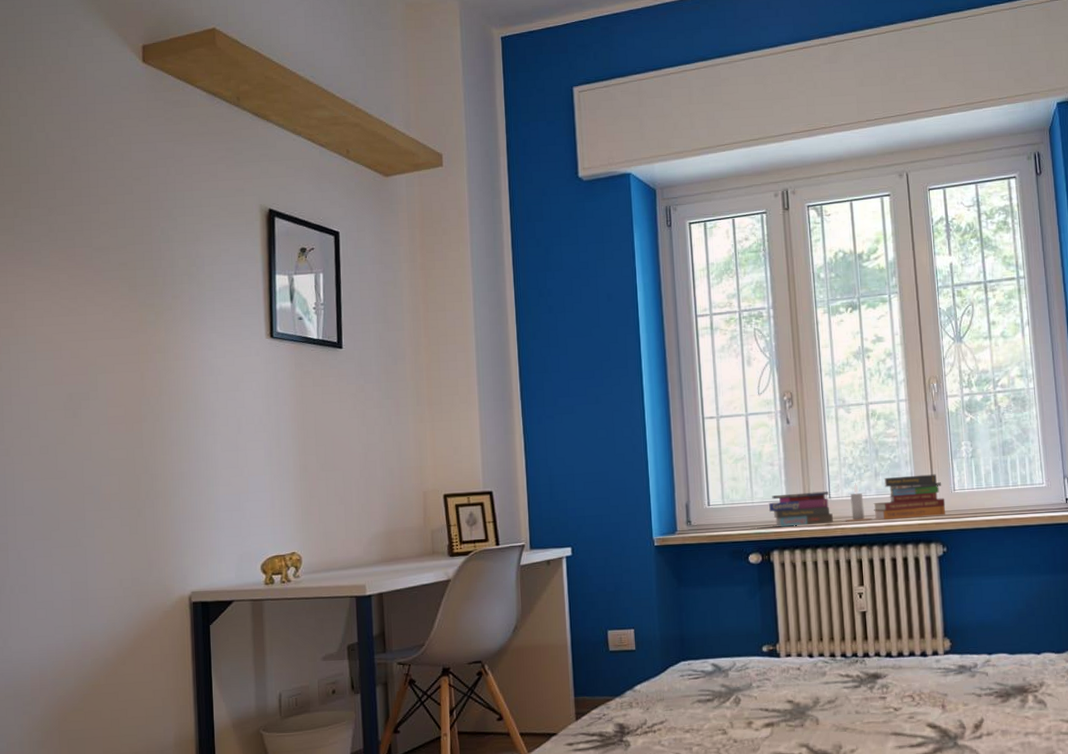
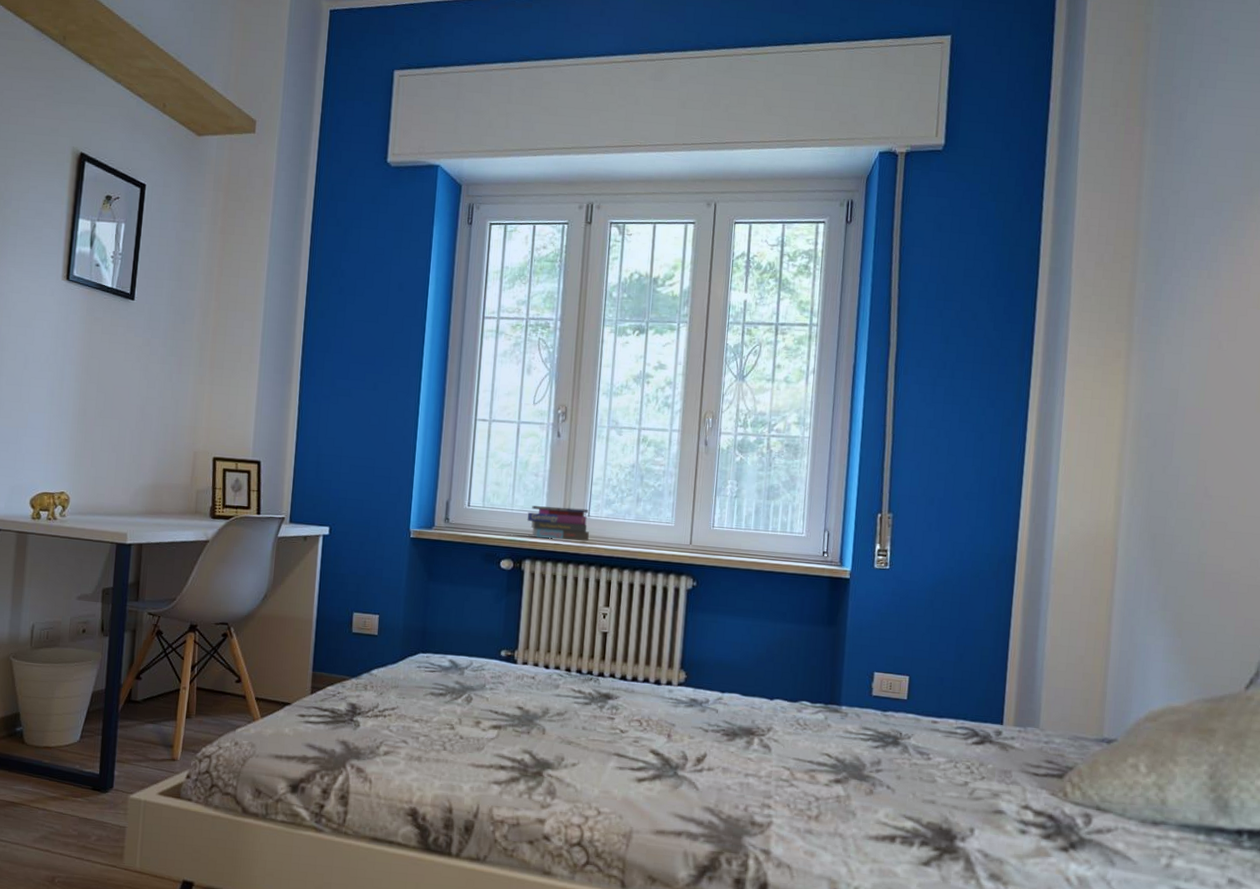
candle: present [846,483,872,522] -> none [601,505,627,544]
books: present [873,474,946,521] -> none [630,505,703,551]

